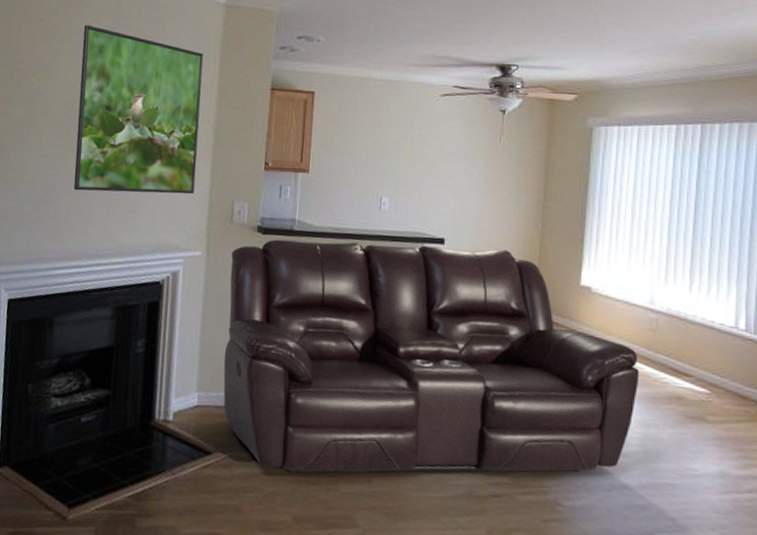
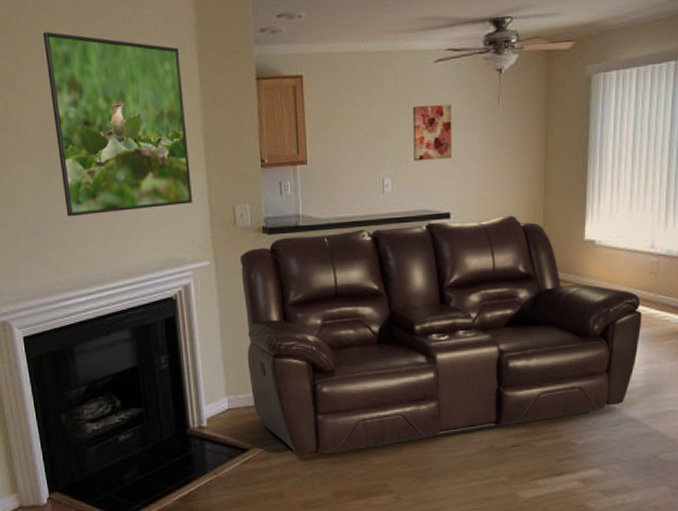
wall art: none [413,133,454,187] -> present [412,104,453,162]

